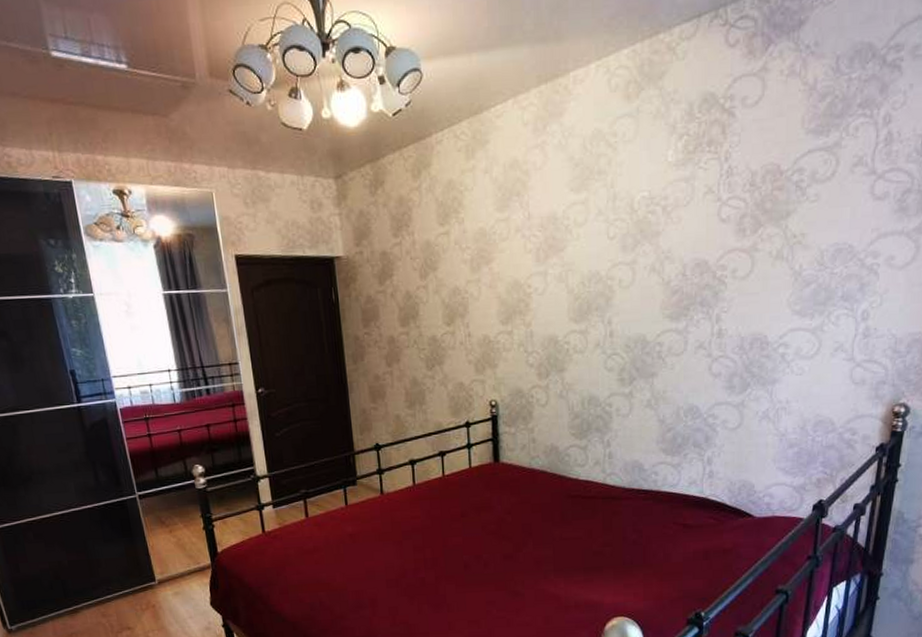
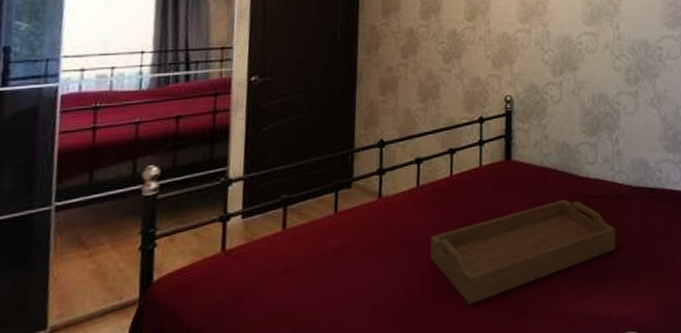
serving tray: none [430,498,608,585] -> present [430,199,616,305]

